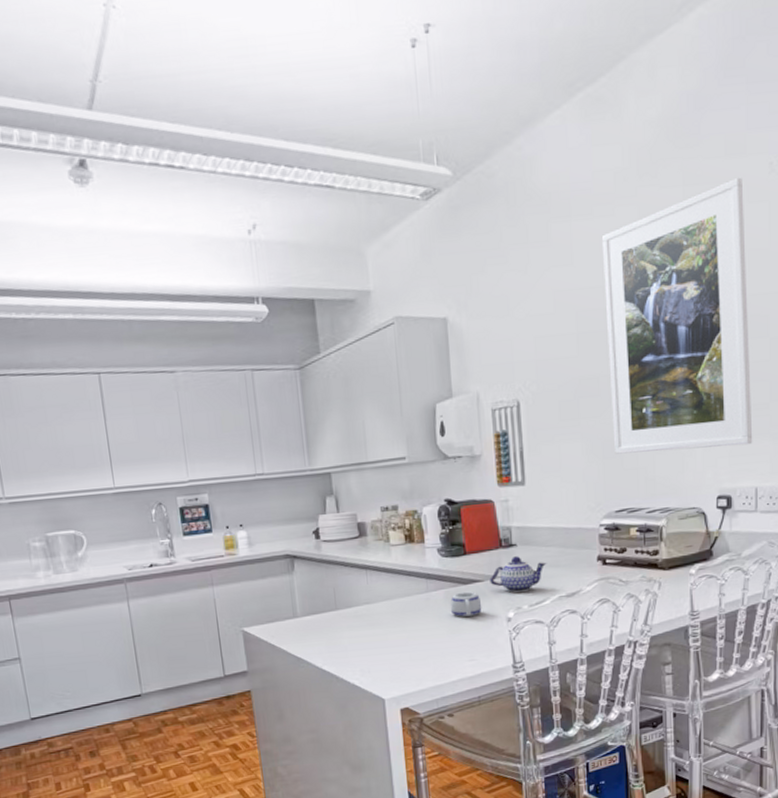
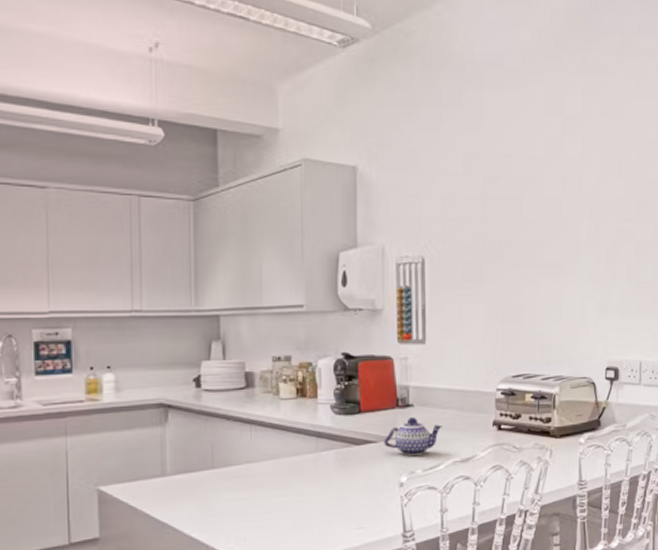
mug: present [450,591,482,617] -> none [340,453,374,480]
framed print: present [601,177,753,454] -> none [510,74,639,320]

